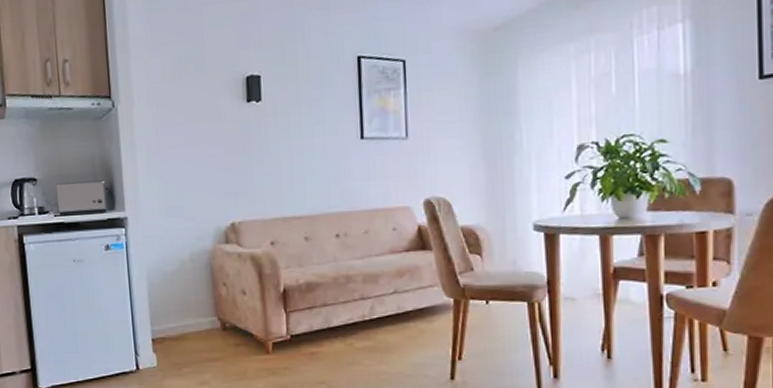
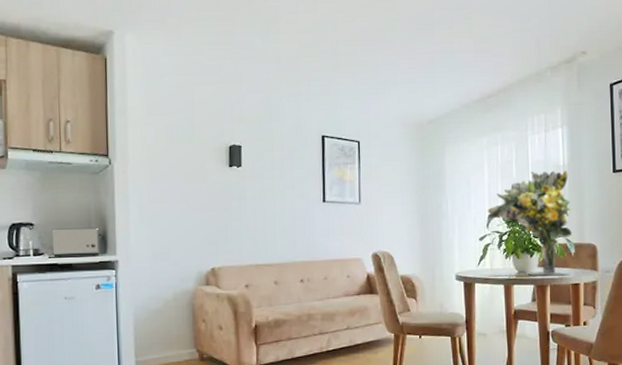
bouquet: none [576,79,697,223] -> present [487,170,572,276]

